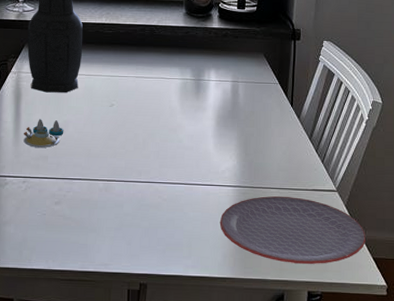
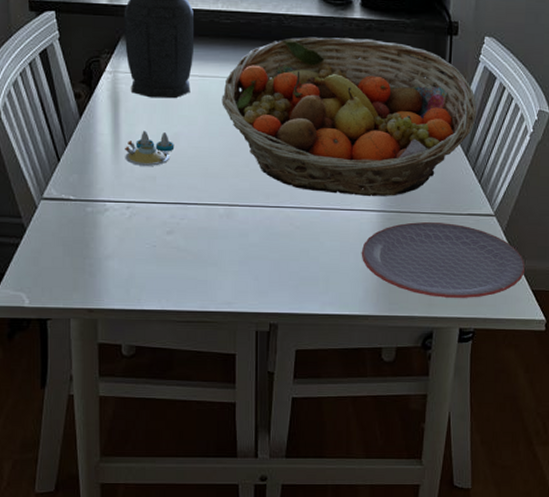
fruit basket: none [103,43,318,174] -> present [222,37,477,197]

